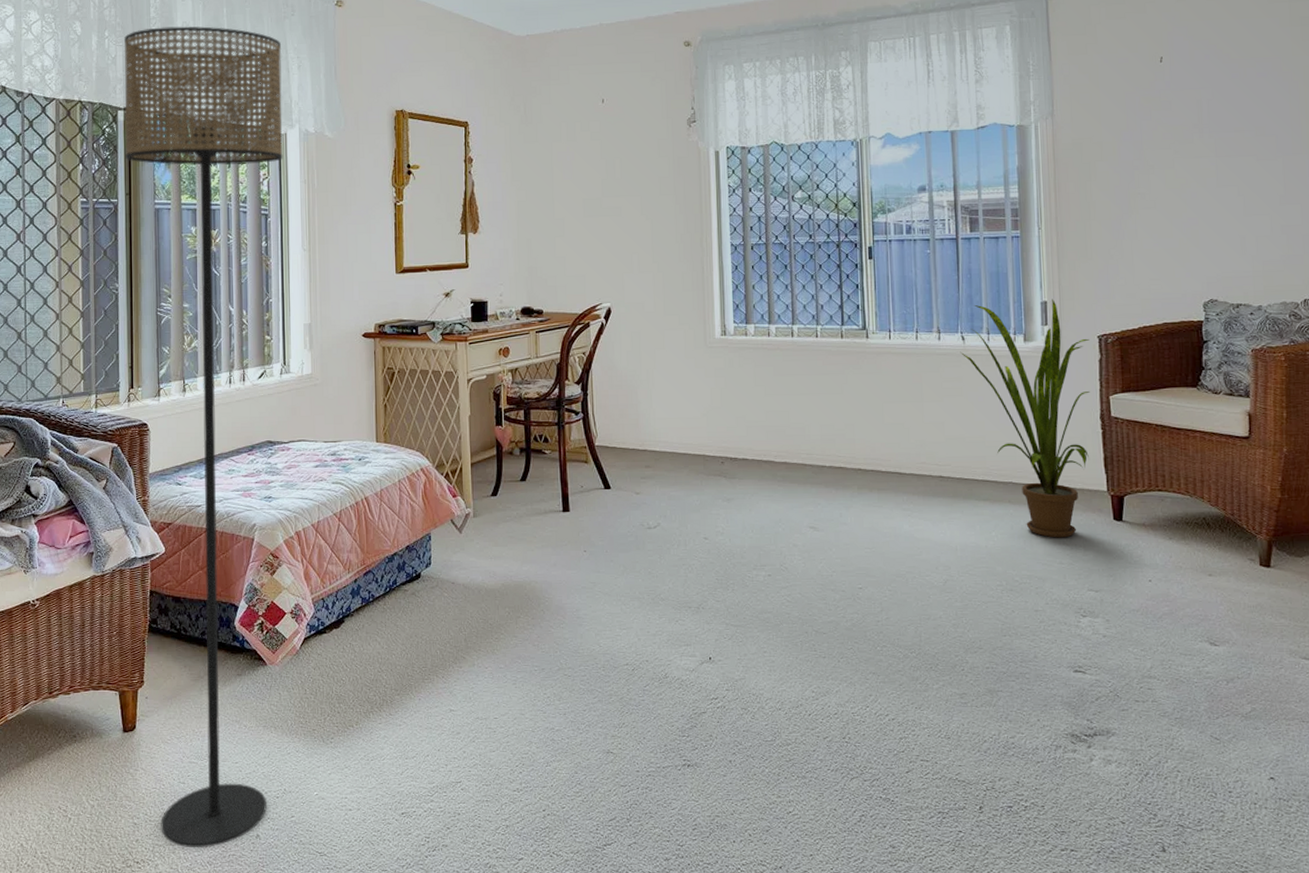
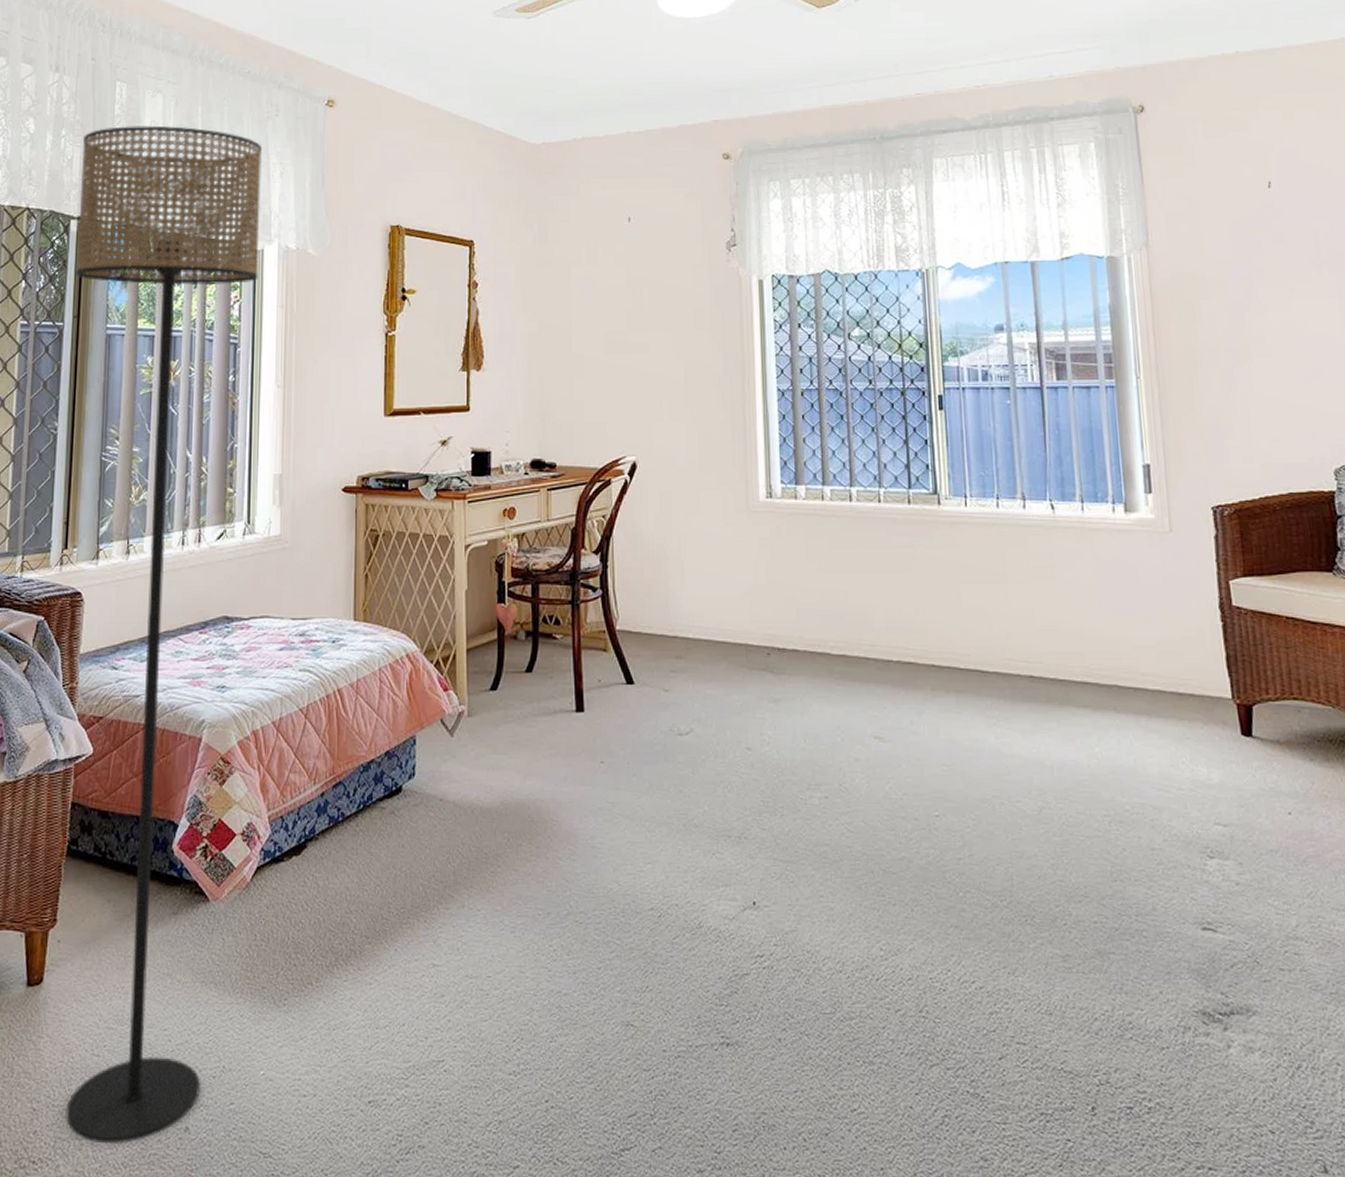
house plant: present [960,298,1091,538] -> none [1049,461,1208,757]

